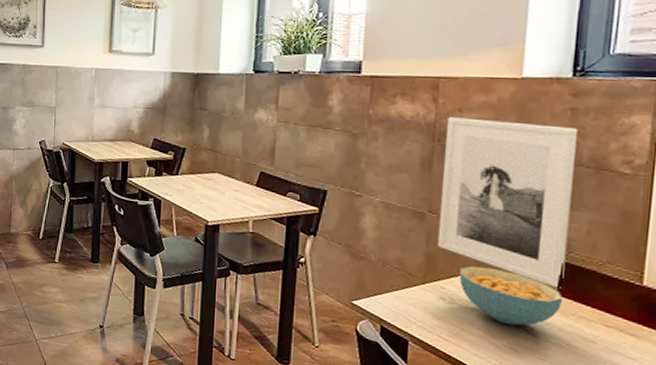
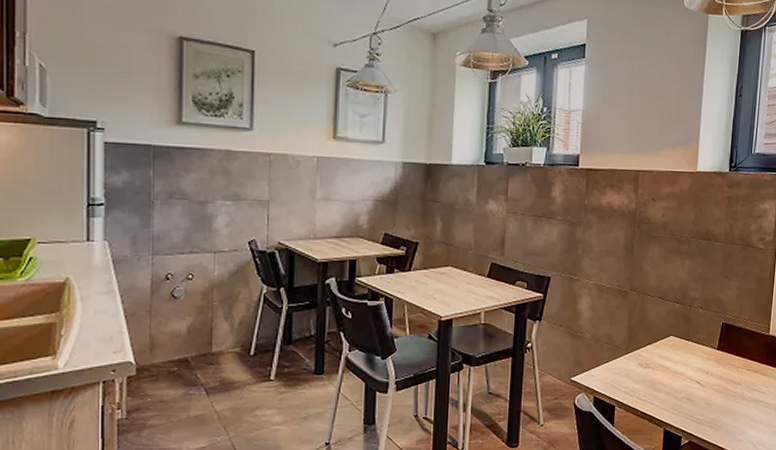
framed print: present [437,117,577,288] -> none [636,206,732,344]
cereal bowl: present [459,265,562,326] -> none [652,333,721,380]

